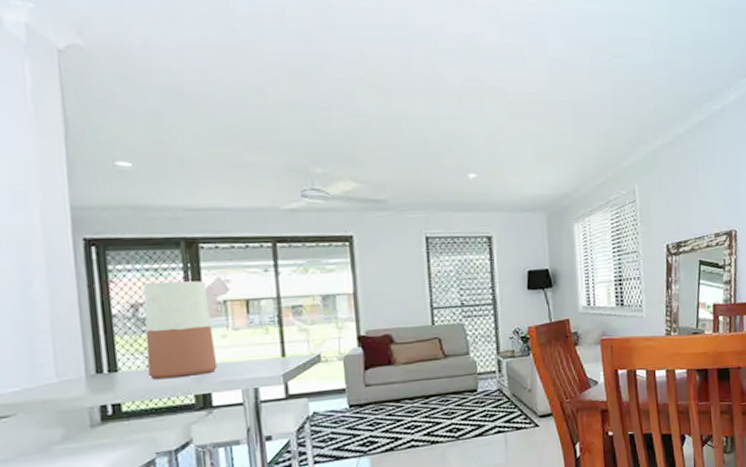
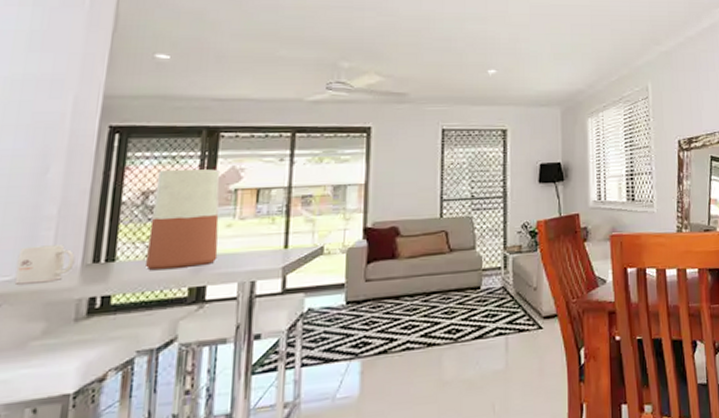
mug: none [20,357,79,396] -> present [14,245,75,286]

